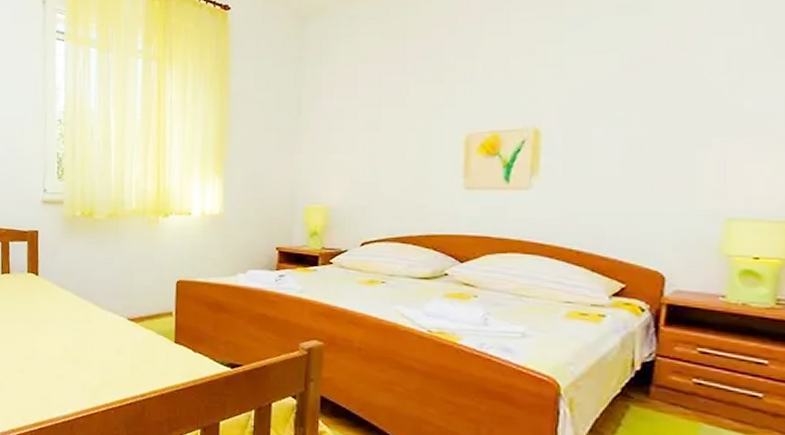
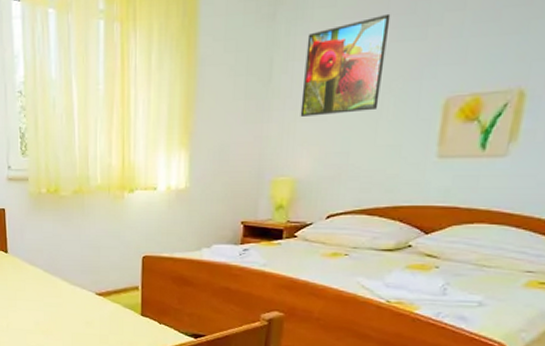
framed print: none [329,59,408,148] -> present [300,13,391,116]

